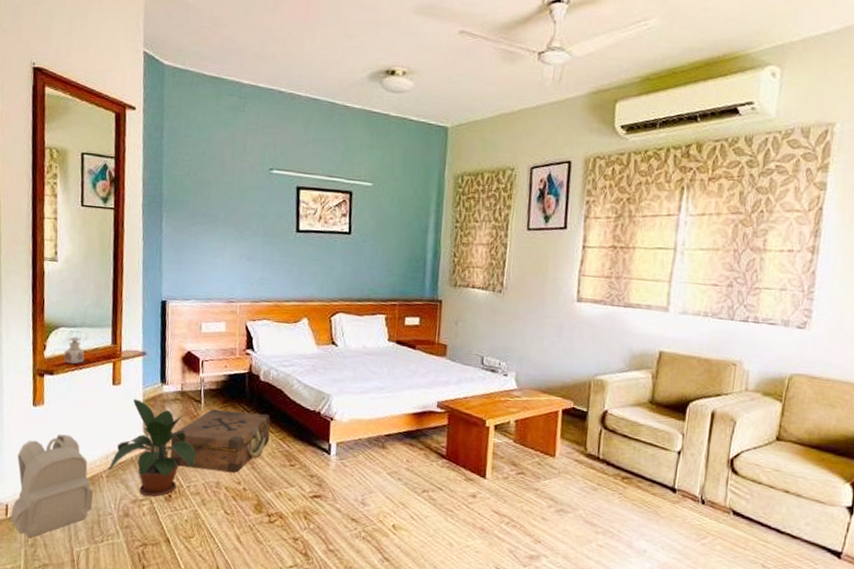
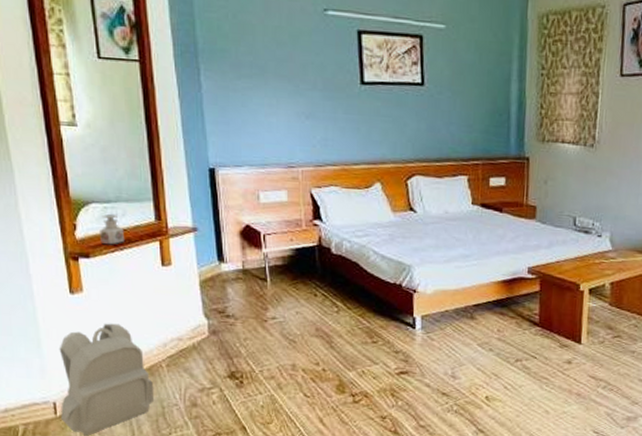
potted plant: present [109,399,198,497] -> none [168,280,269,384]
suitcase: present [170,408,271,473] -> none [236,286,348,353]

